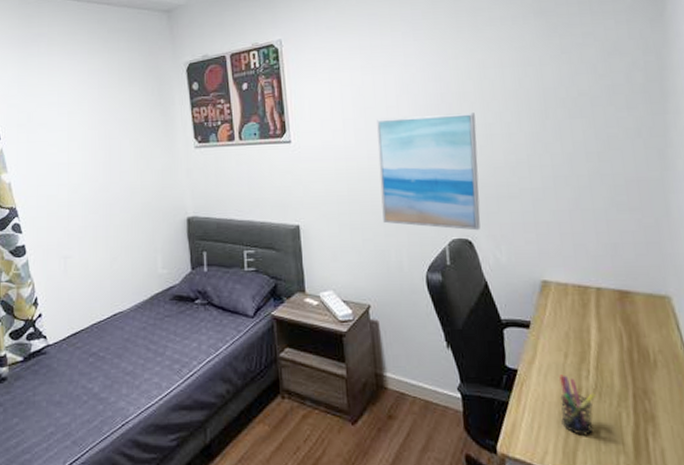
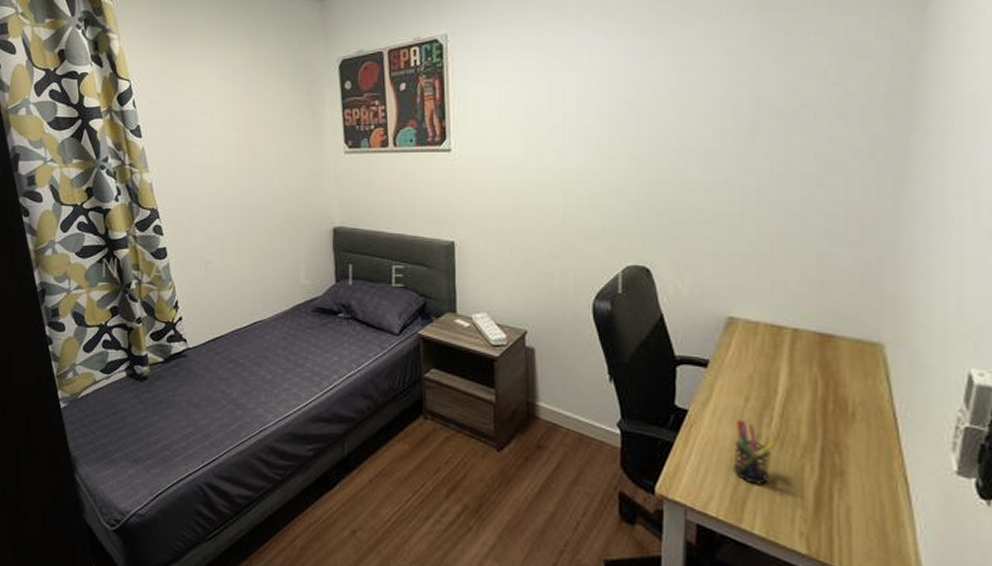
wall art: present [377,113,481,231] -> none [549,124,668,258]

